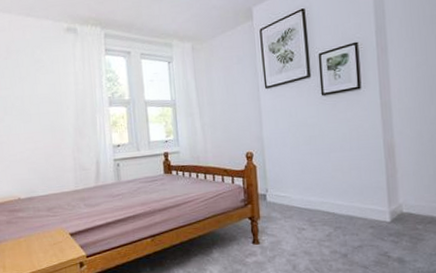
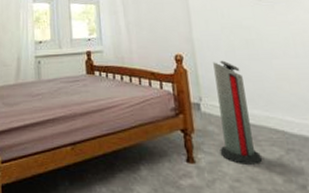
air purifier: none [280,155,314,242] -> present [213,60,262,165]

